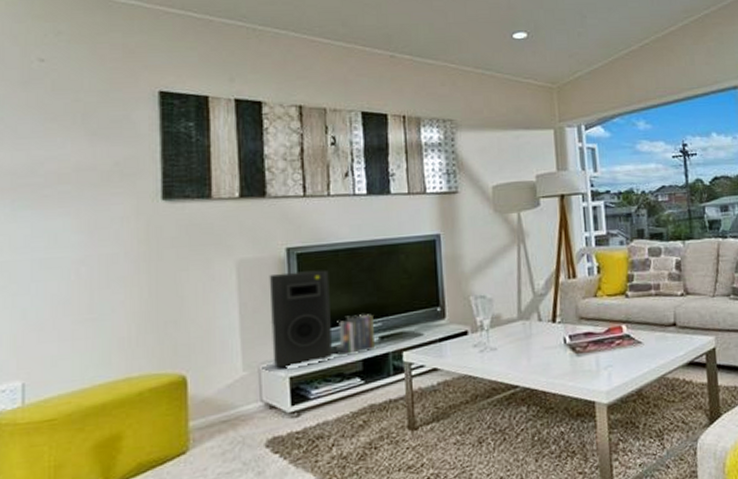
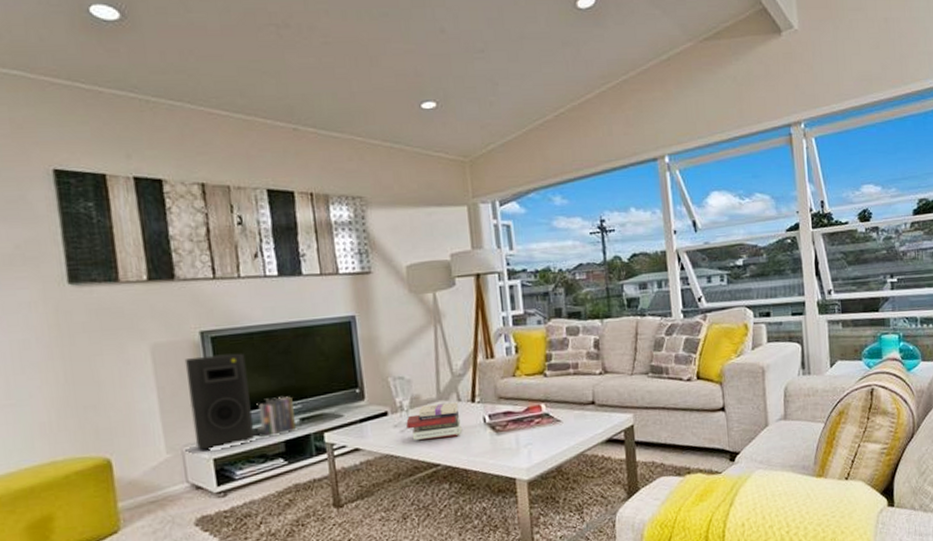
books: none [486,322,543,361] -> present [406,402,463,441]

